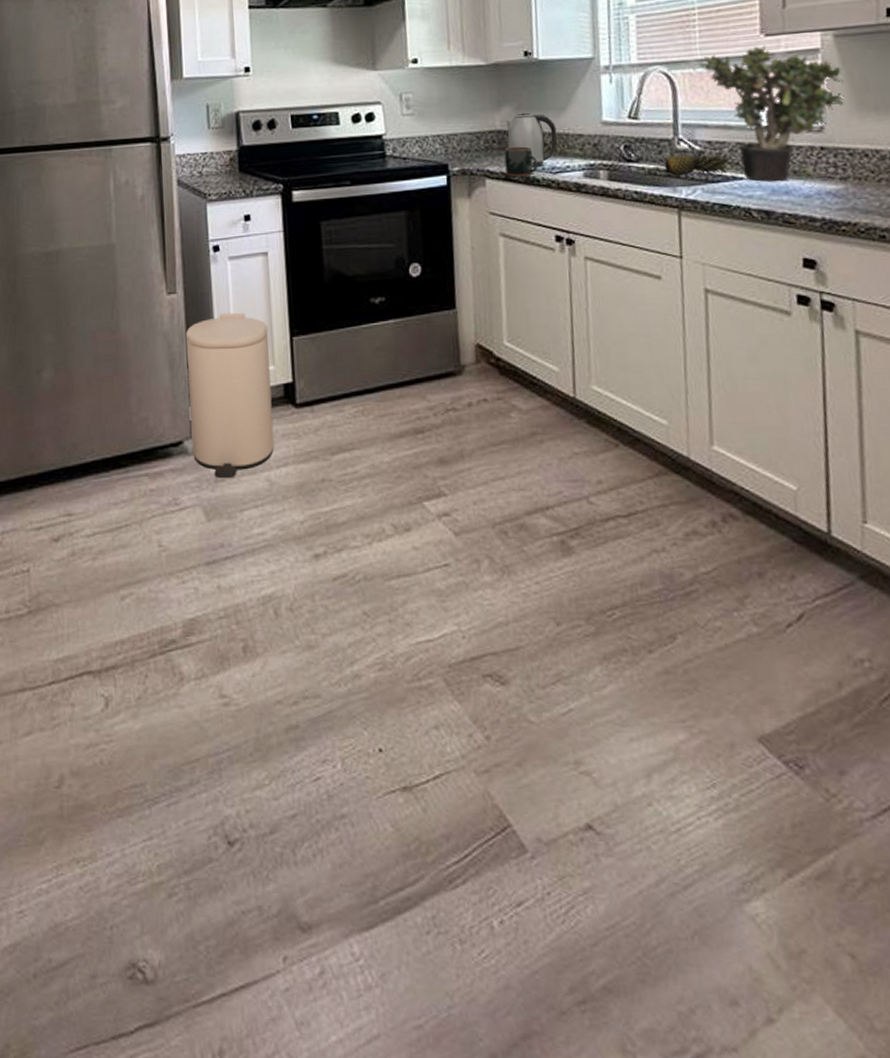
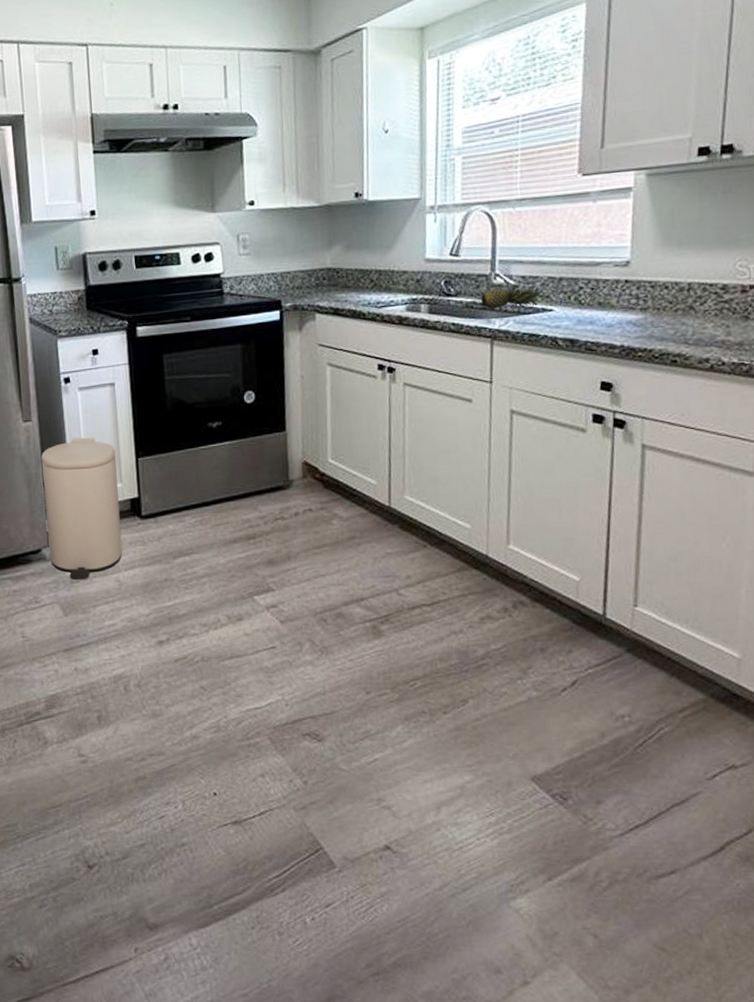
mug: present [504,146,538,177] -> none [333,283,364,312]
kettle: present [506,112,558,167] -> none [336,251,384,302]
potted plant: present [698,45,844,181] -> none [518,185,652,312]

